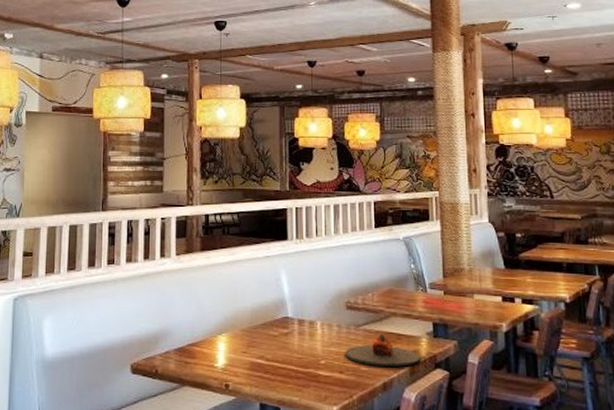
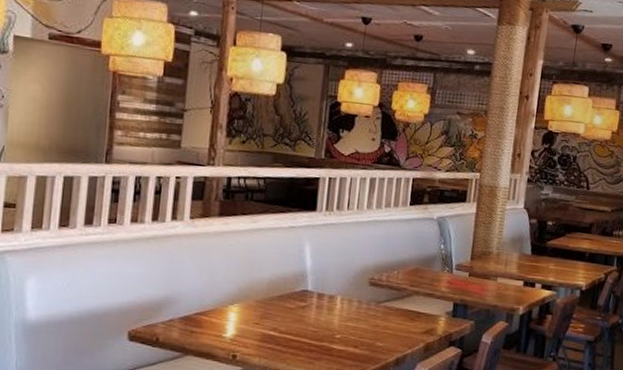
plate: present [345,334,421,367] -> none [362,311,437,344]

